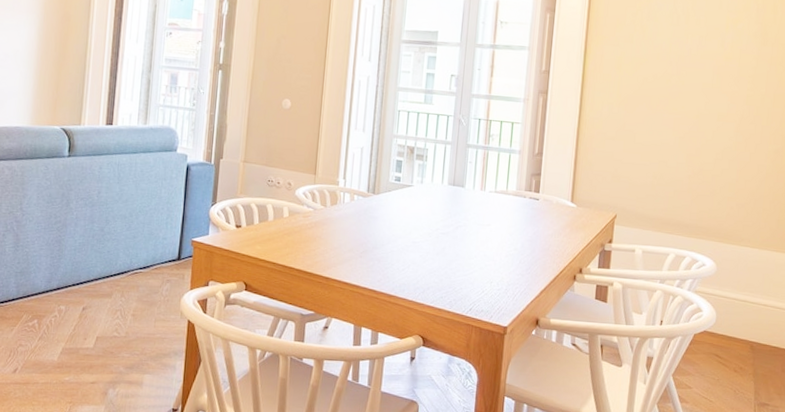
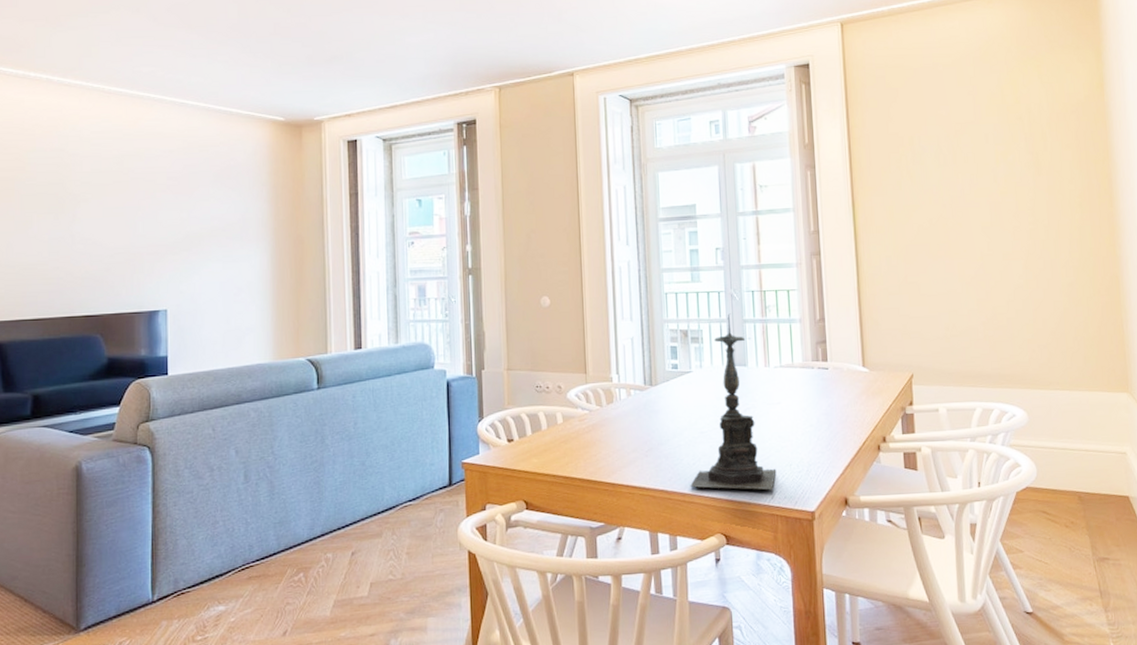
candle holder: none [397,137,478,303] -> present [690,313,776,491]

